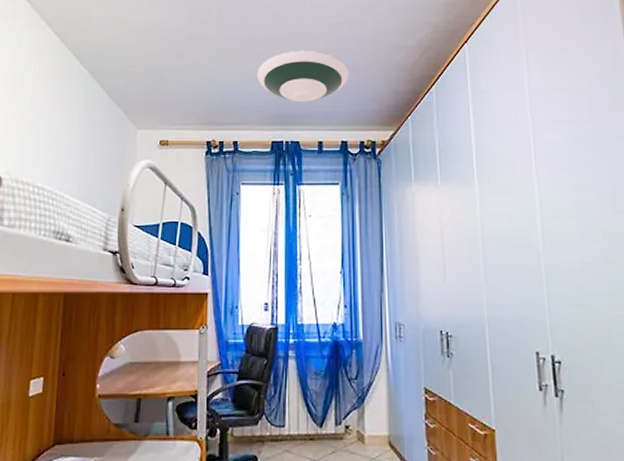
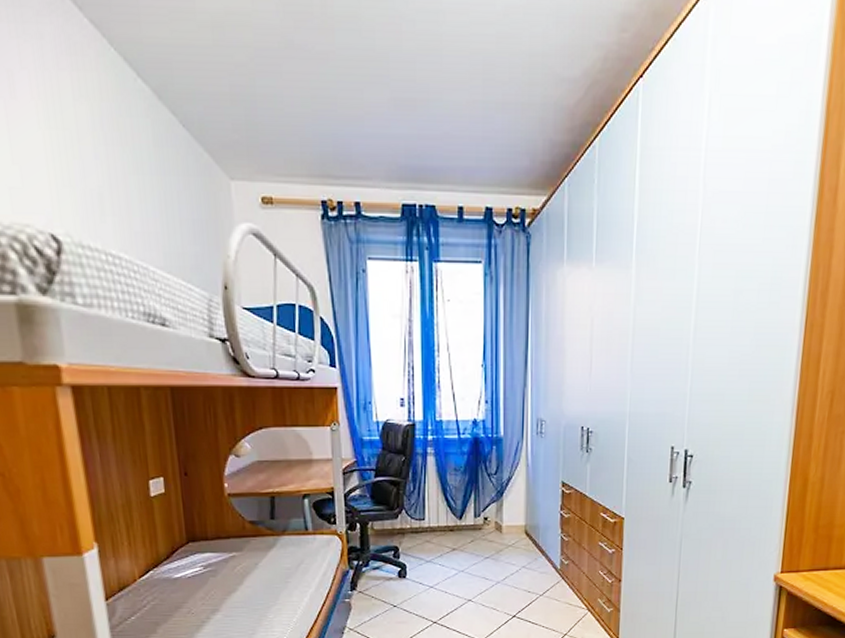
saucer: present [257,50,349,102] -> none [380,74,497,152]

